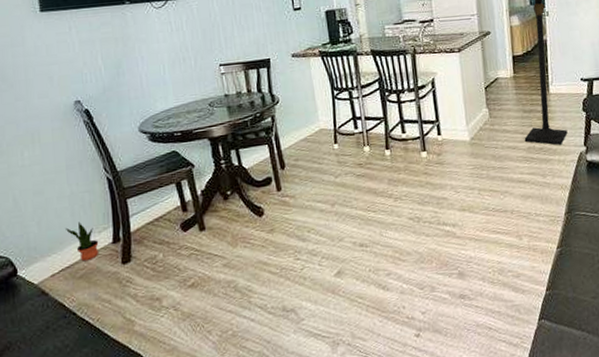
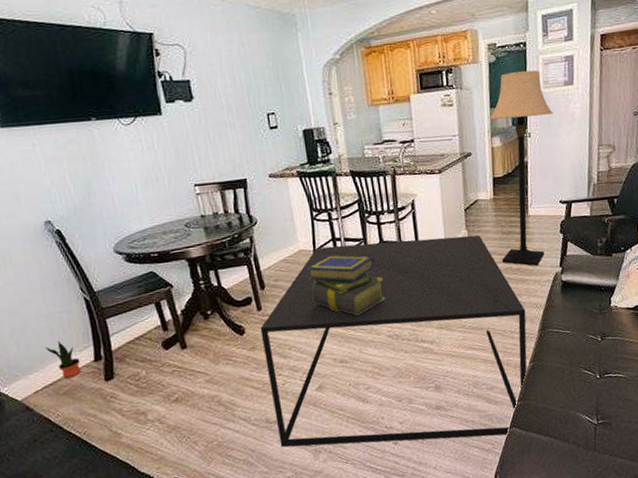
coffee table: none [279,114,555,339] -> present [260,235,527,448]
stack of books: none [327,134,406,197] -> present [306,255,386,316]

